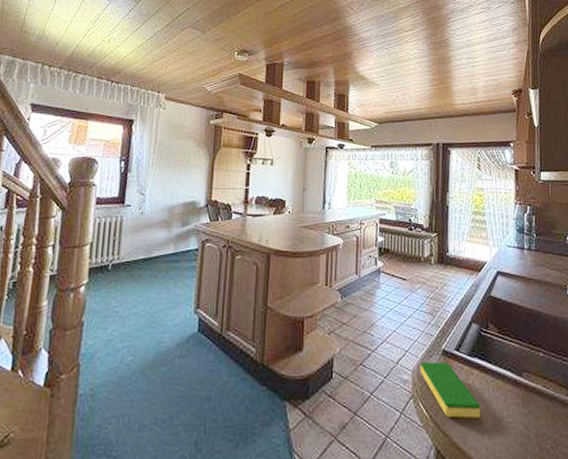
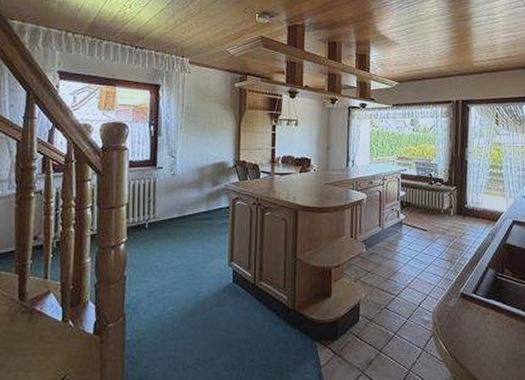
dish sponge: present [420,362,481,418] -> none [440,304,496,353]

